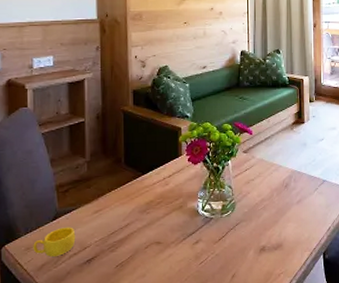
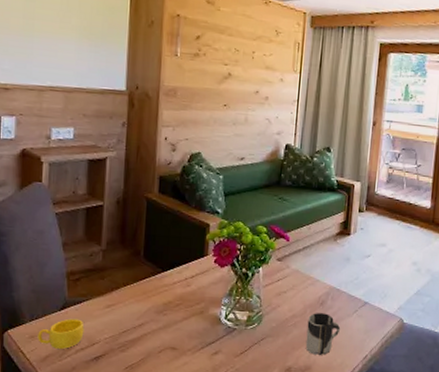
cup: none [275,194,305,233] -> present [305,313,341,355]

